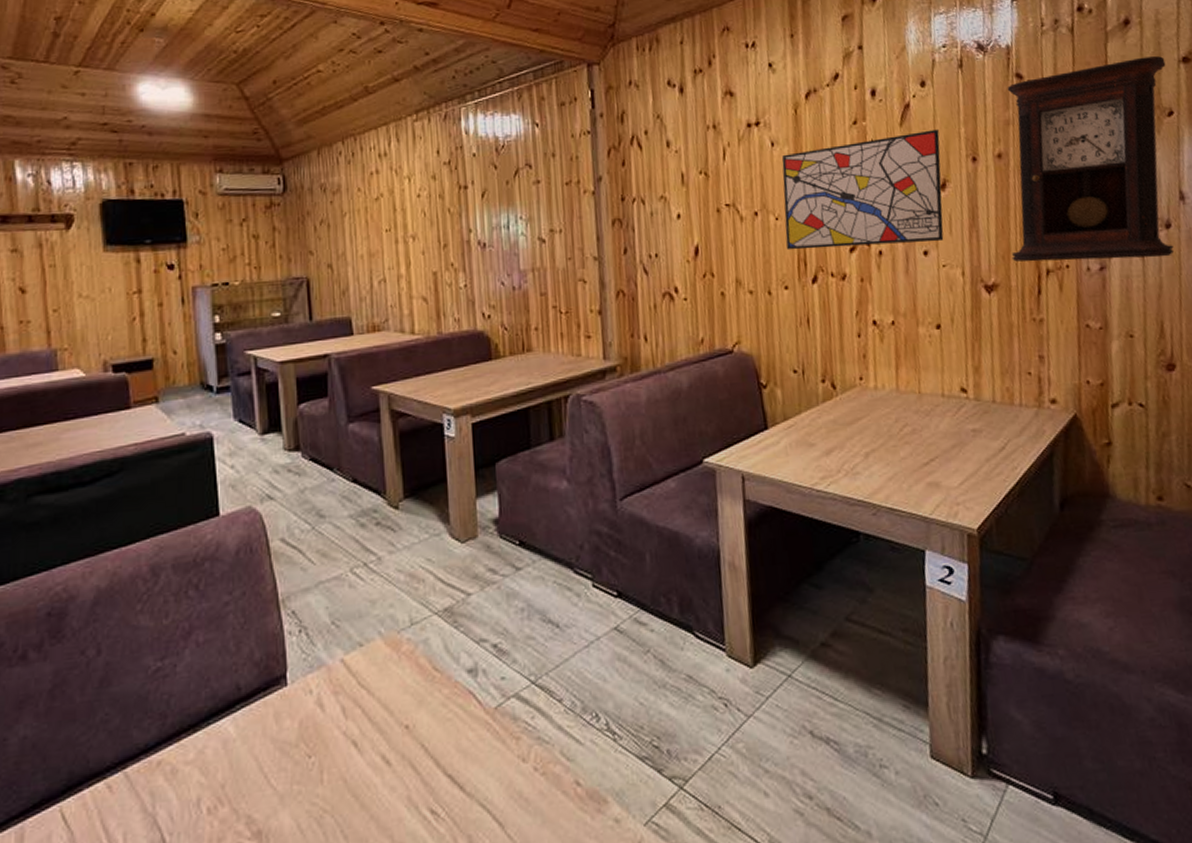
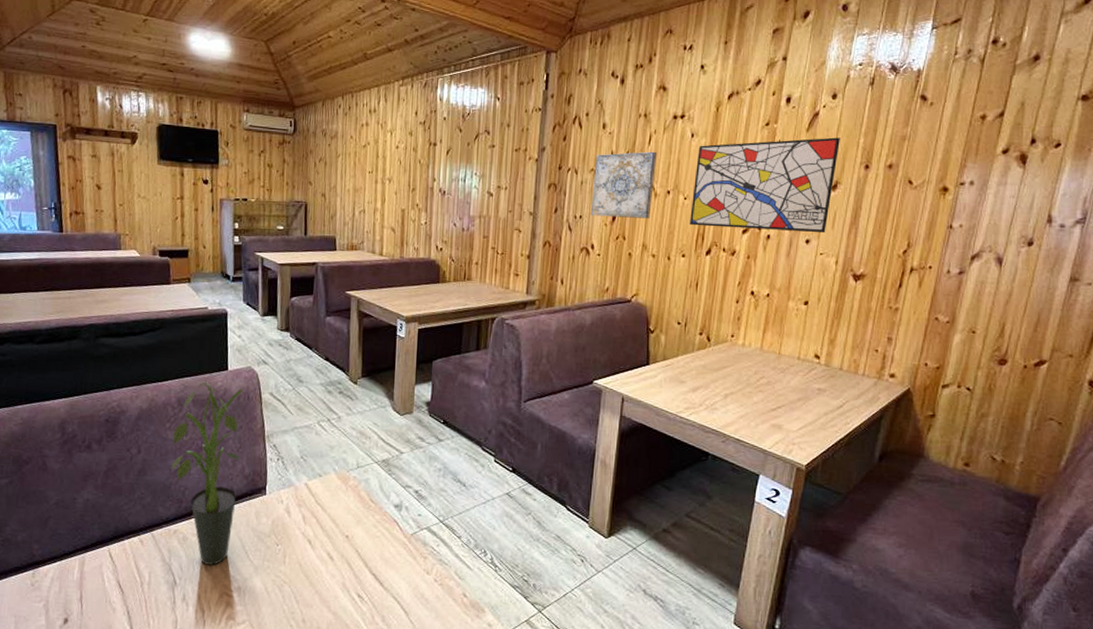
potted plant: none [147,536,247,806] -> present [171,381,245,565]
wall art: none [664,167,739,253] -> present [591,151,658,219]
pendulum clock: present [1007,56,1175,262] -> none [882,91,1065,270]

